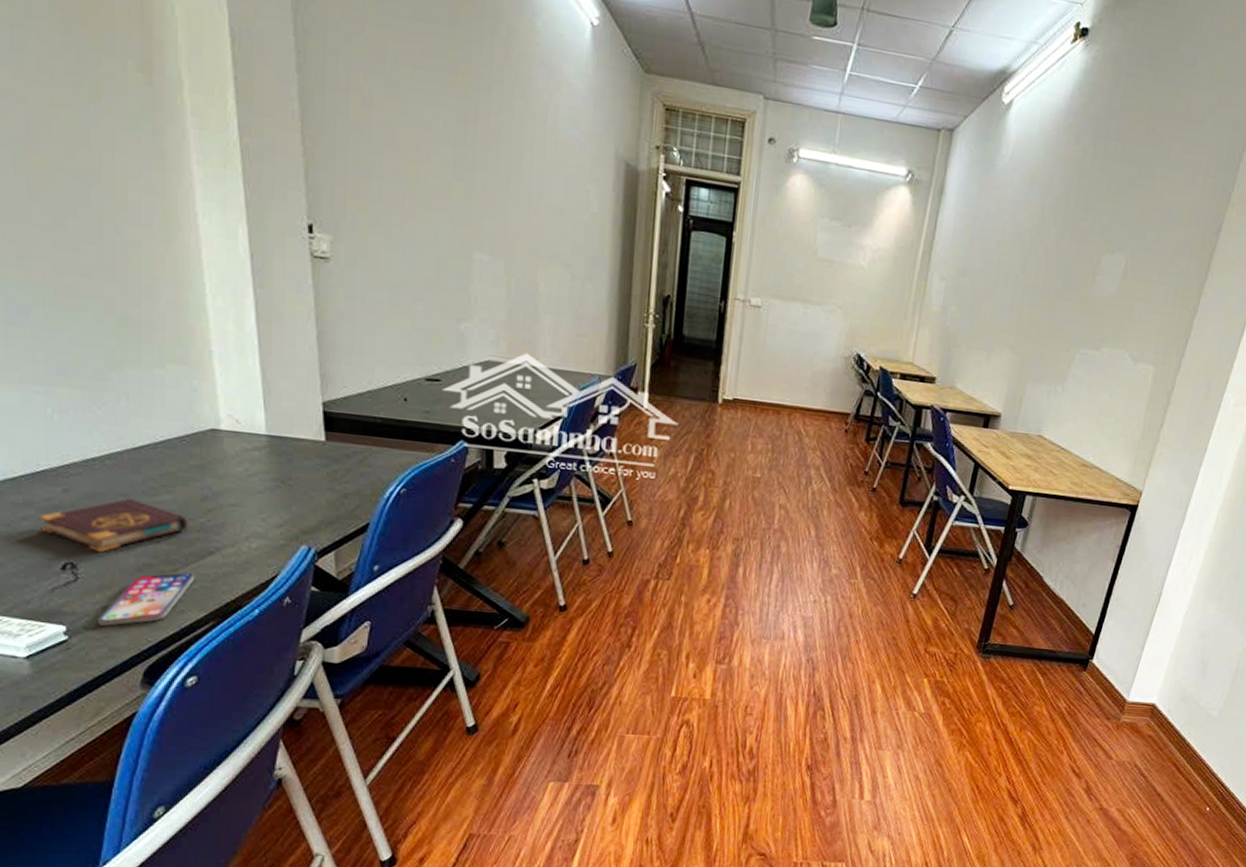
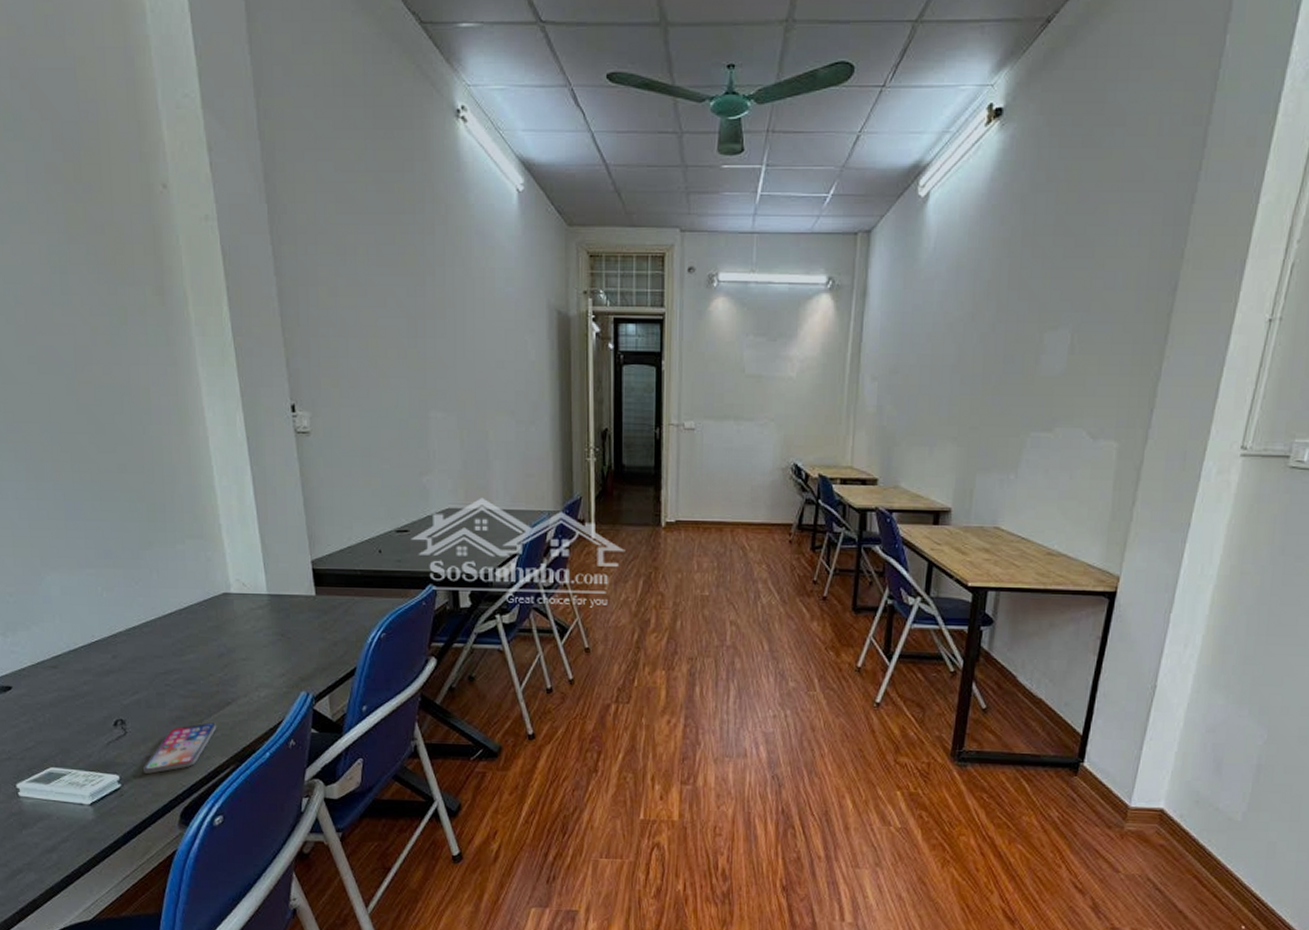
book: present [39,498,187,553] -> none [95,660,209,709]

